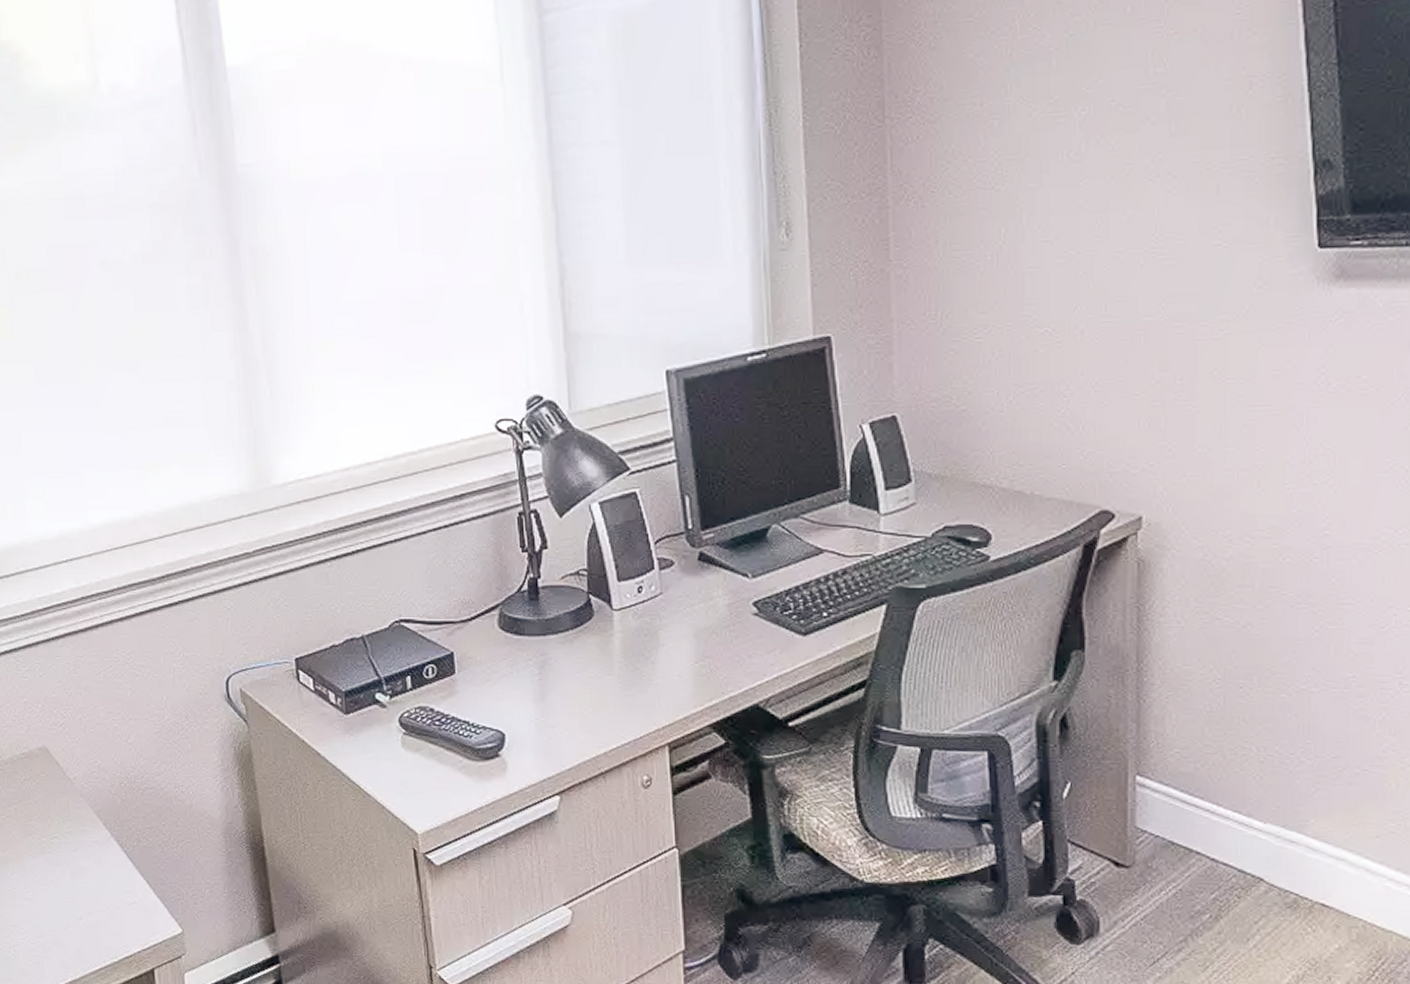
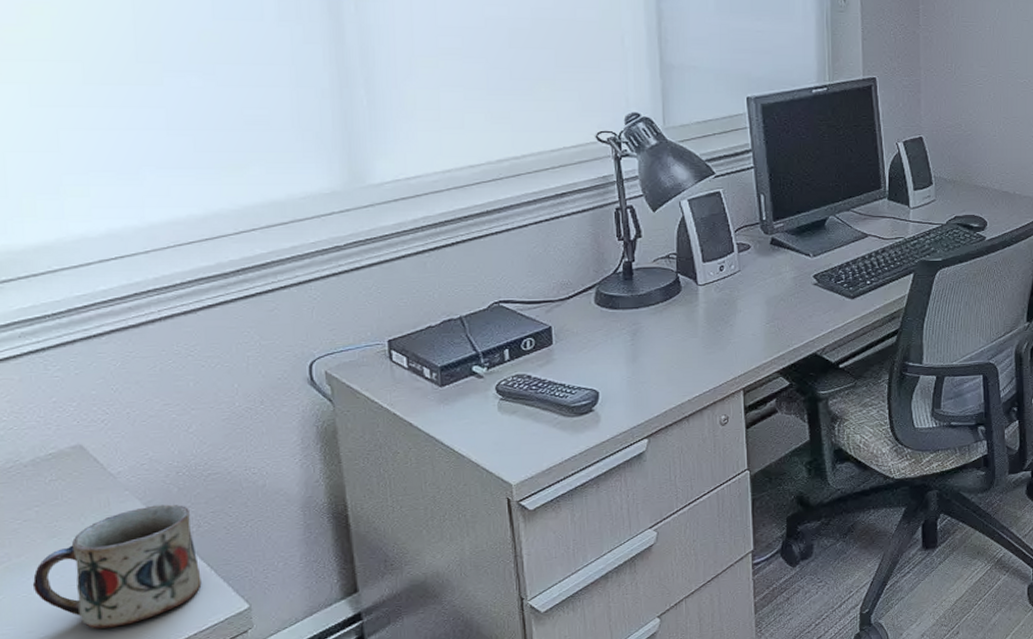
mug: none [14,814,143,933] -> present [32,504,202,629]

